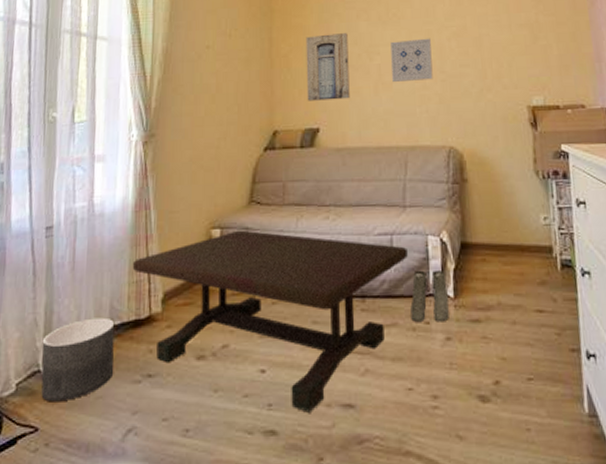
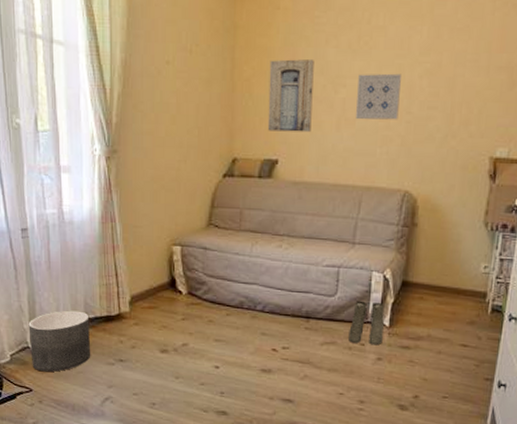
coffee table: present [132,230,408,413] -> none [102,249,352,402]

